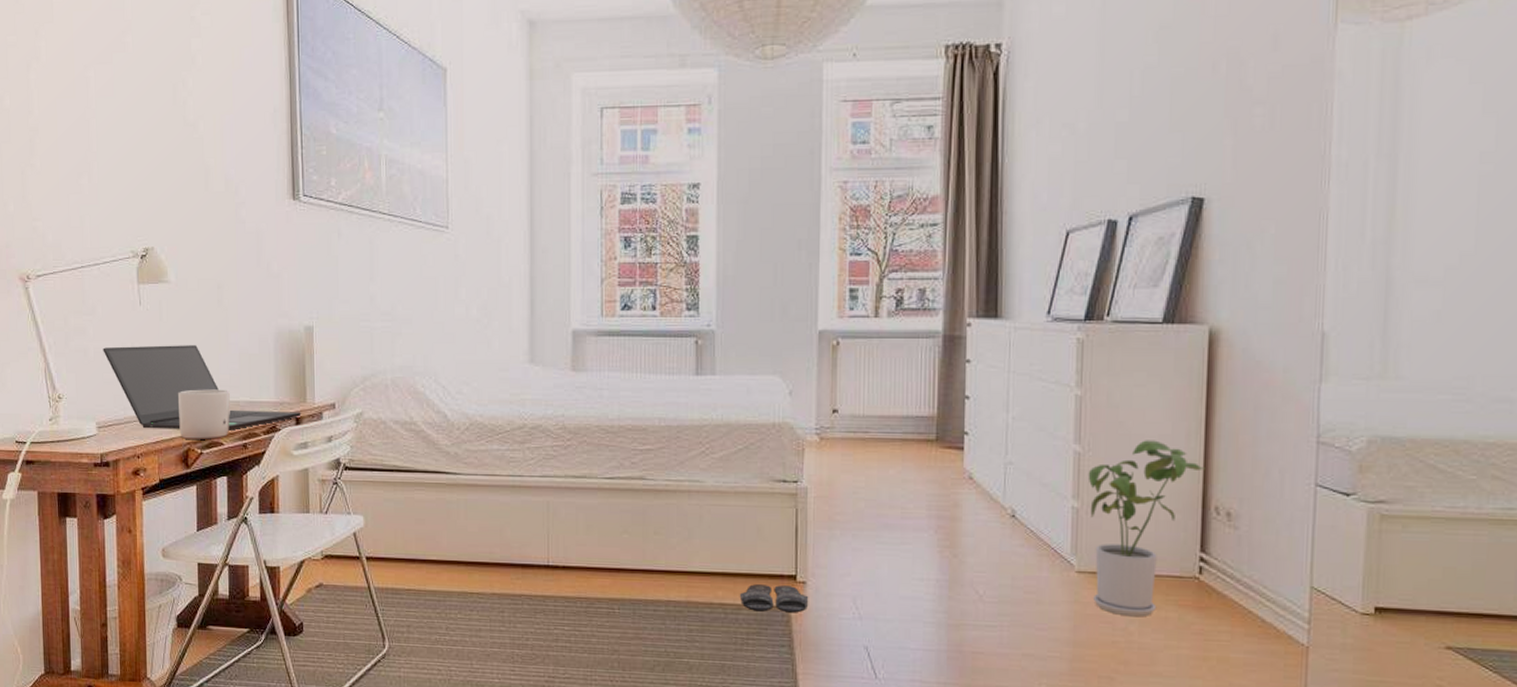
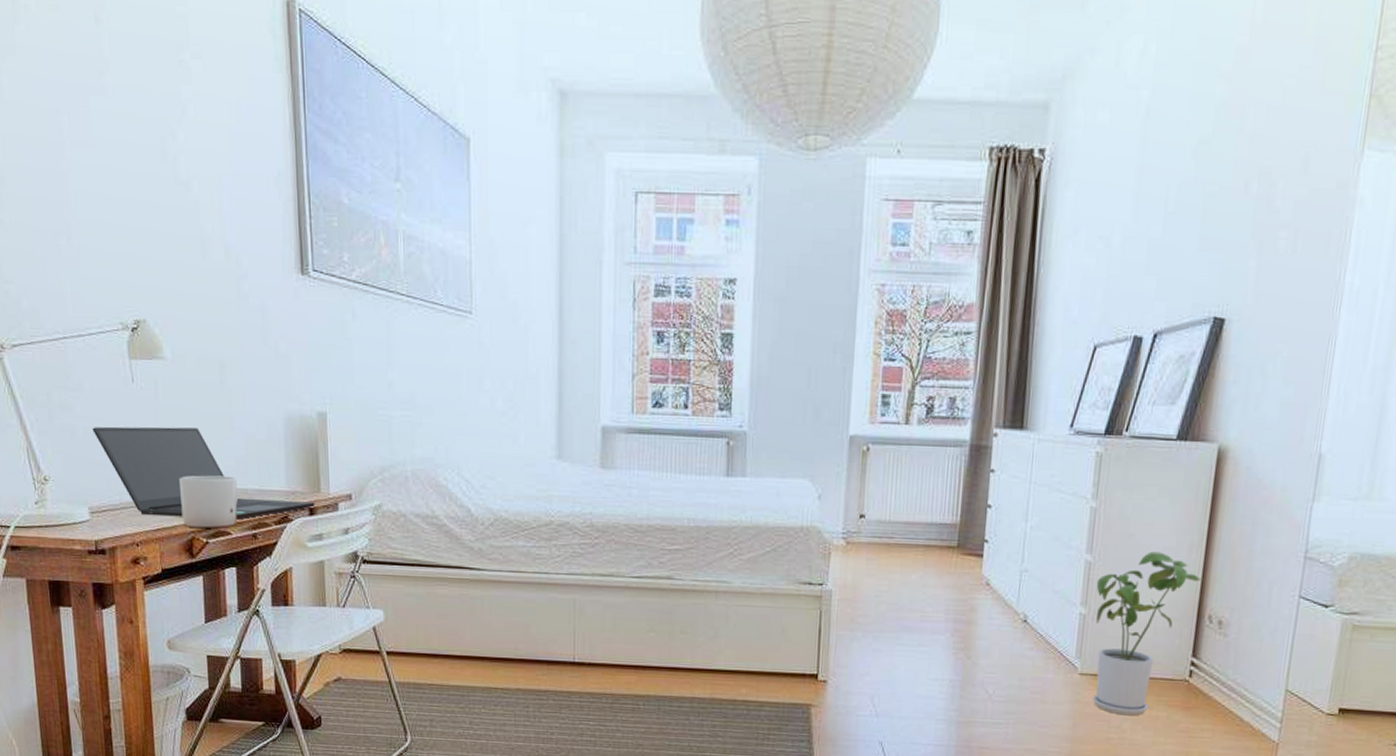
slippers: present [739,584,809,613] -> none [762,682,829,710]

